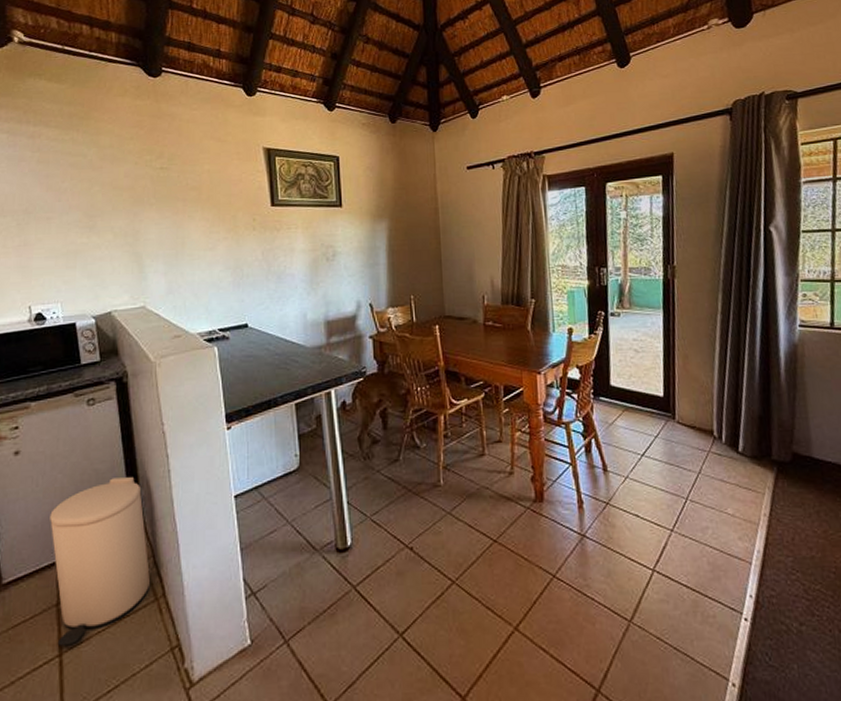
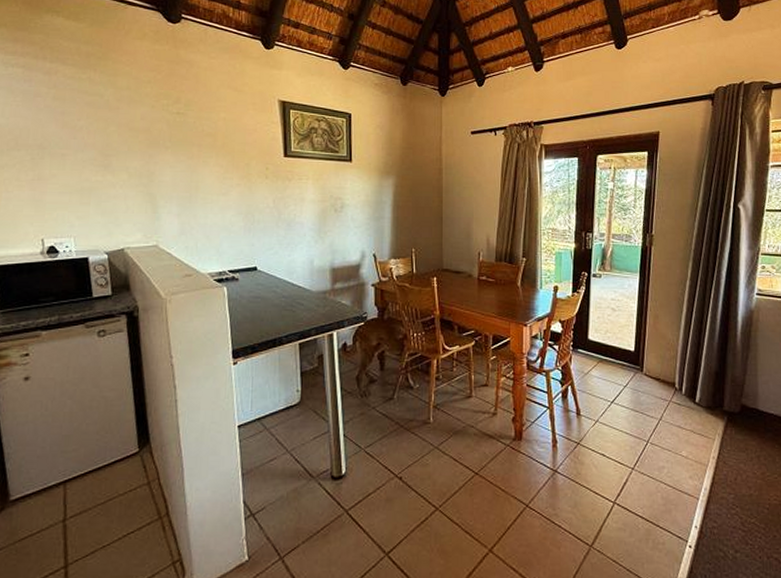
pedal bin: present [50,477,151,646] -> none [58,405,155,559]

